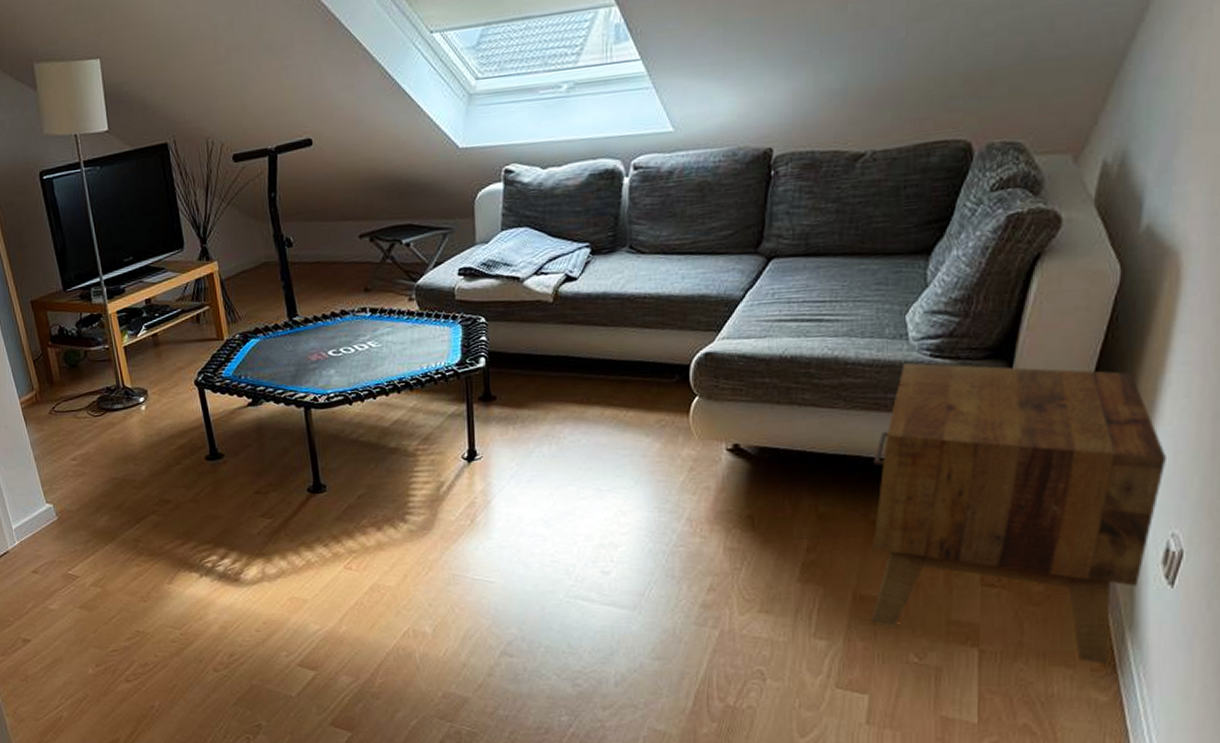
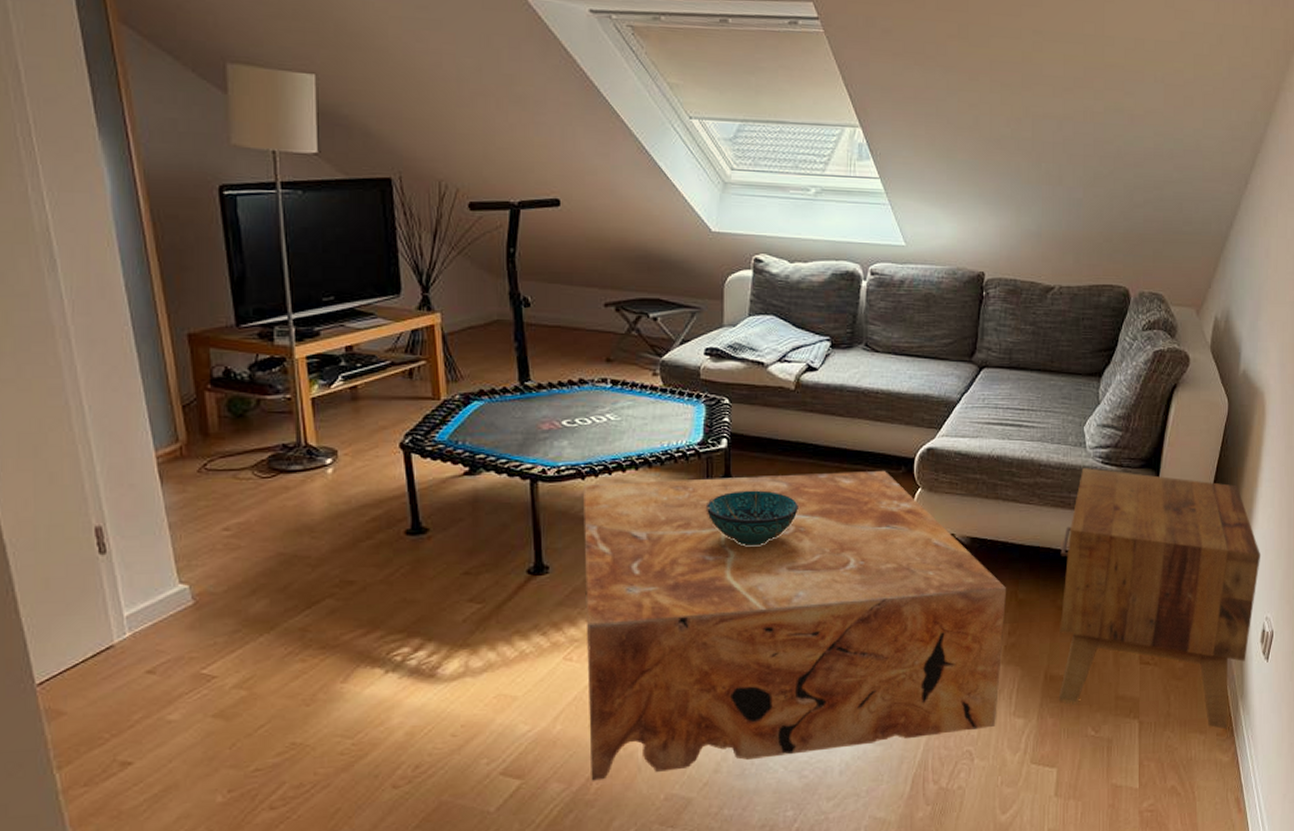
coffee table: none [351,380,805,676] -> present [583,471,1007,781]
decorative bowl: none [467,406,562,463] -> present [705,490,798,547]

